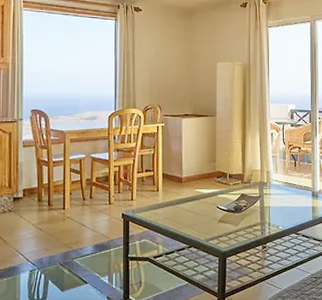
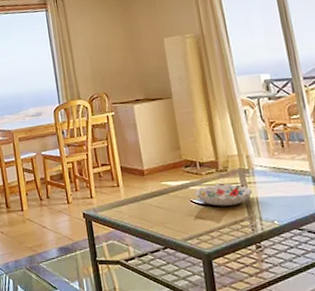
decorative bowl: none [221,194,267,213] -> present [194,184,253,206]

